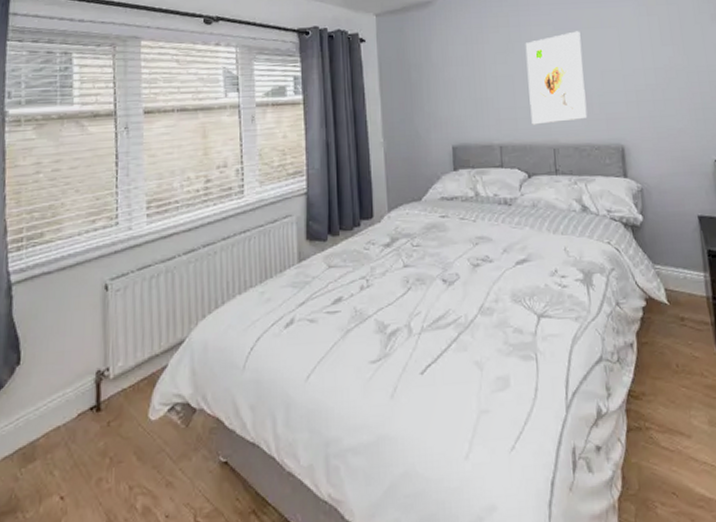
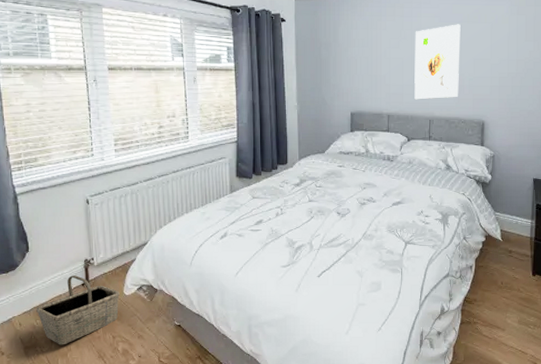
basket: none [22,395,143,507] -> present [36,275,120,345]

